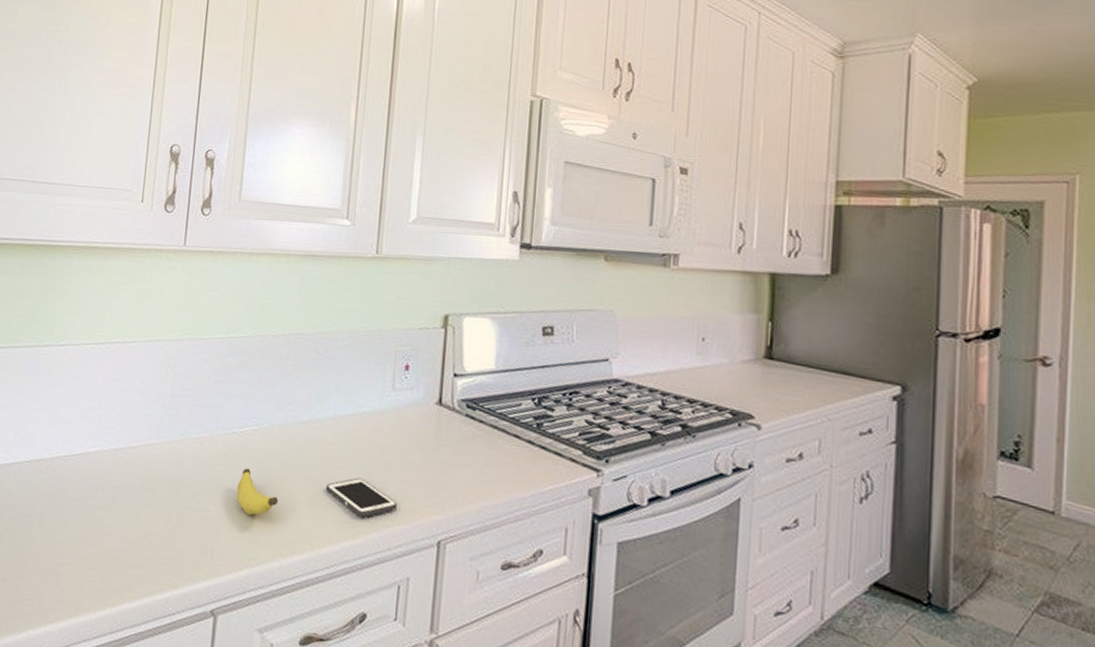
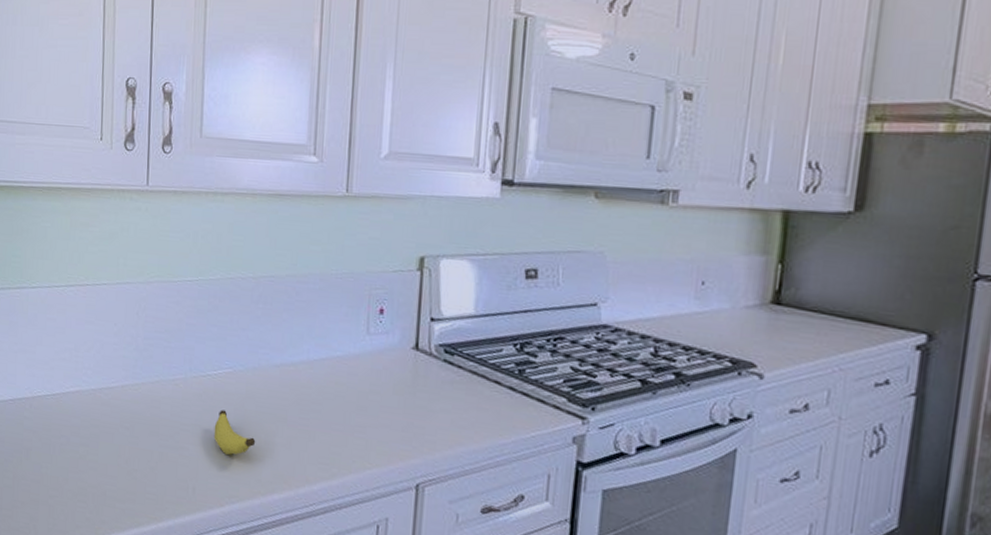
cell phone: present [326,477,398,518] -> none [302,421,375,460]

